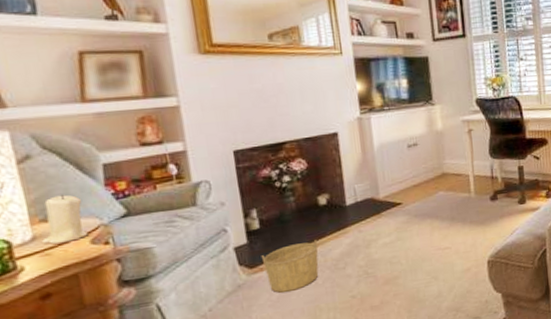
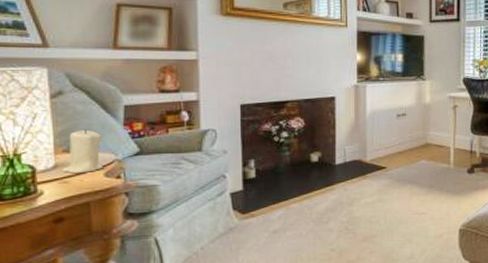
basket: present [261,240,319,293] -> none [253,193,306,239]

